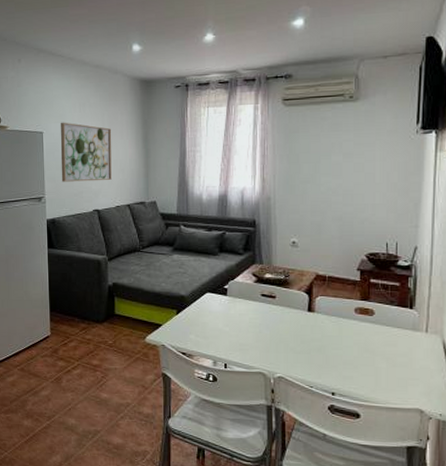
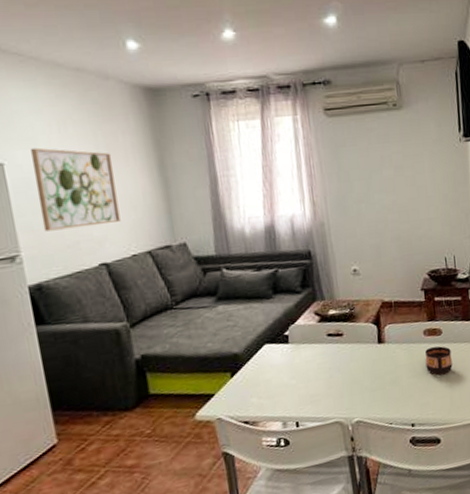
cup: none [353,325,382,354] -> present [425,346,453,375]

